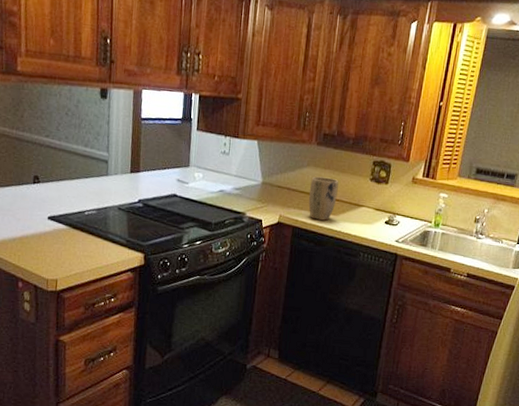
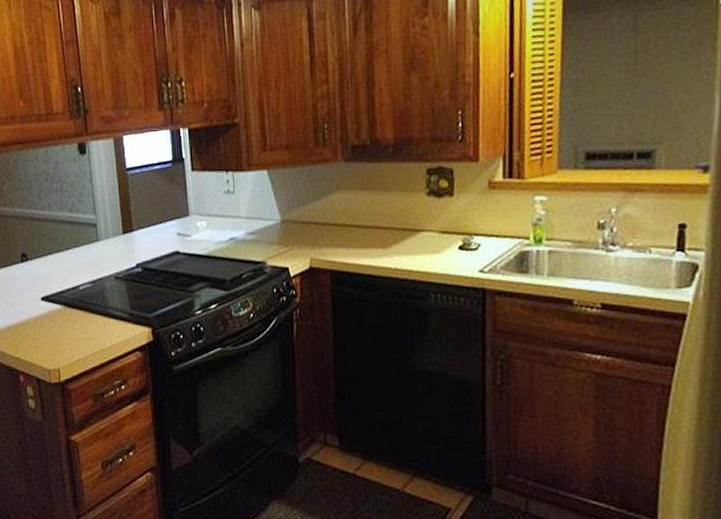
plant pot: present [308,176,339,221] -> none [345,200,384,258]

